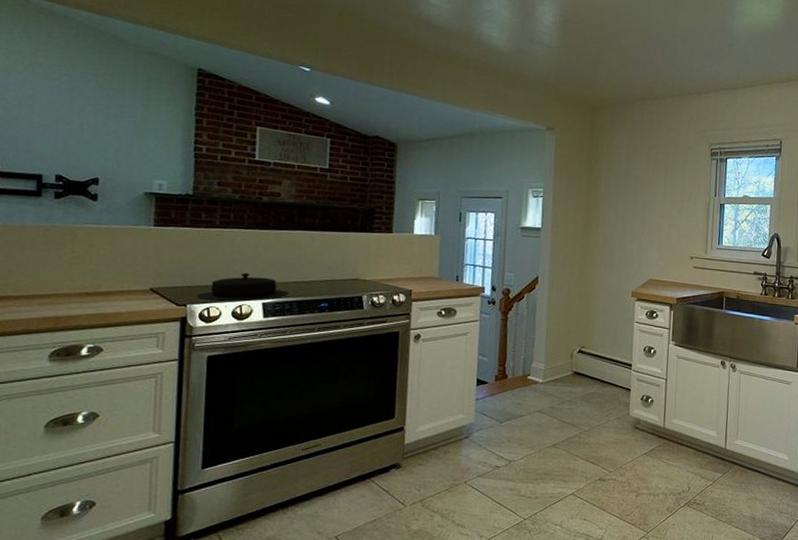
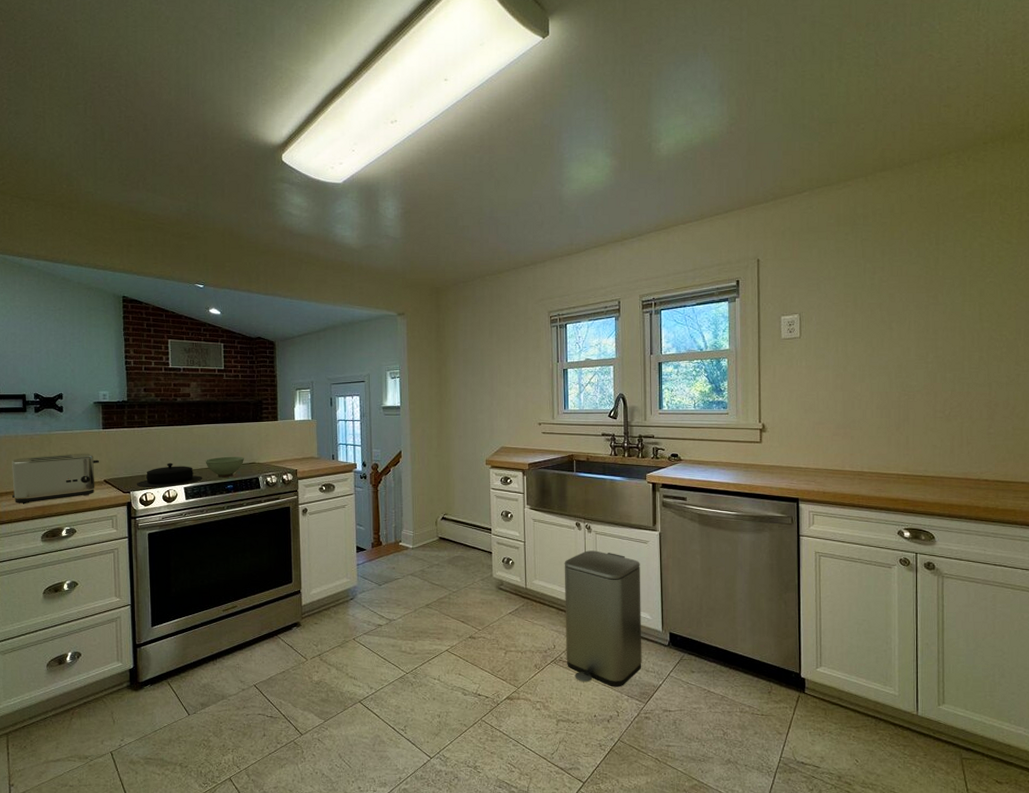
toaster: none [7,253,145,312] -> present [11,453,99,503]
bowl: none [293,269,347,294] -> present [205,456,245,478]
pedal bin: none [700,390,782,529] -> present [564,550,642,687]

